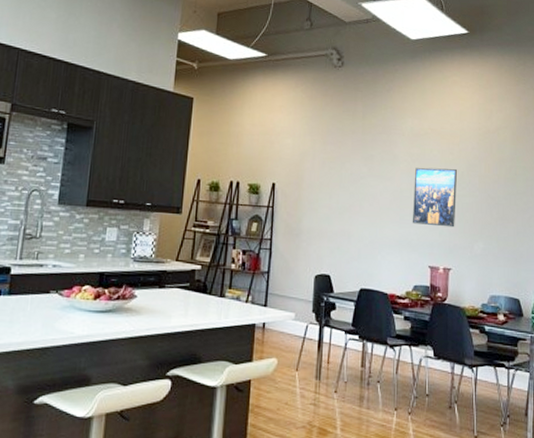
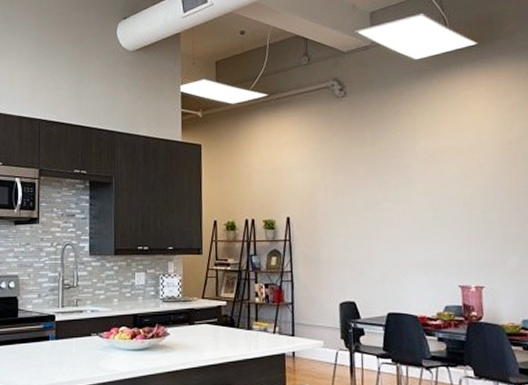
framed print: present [412,167,457,228] -> none [433,184,484,245]

